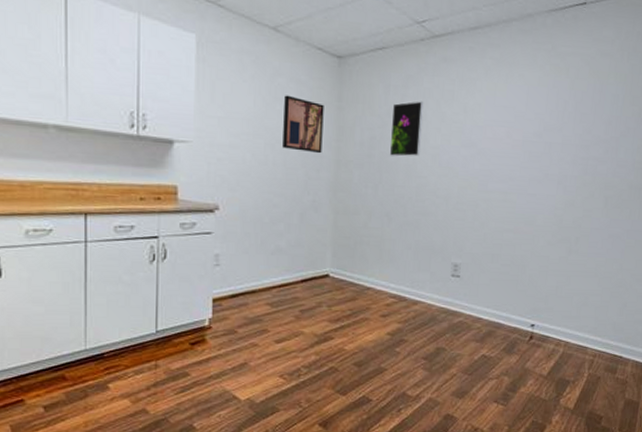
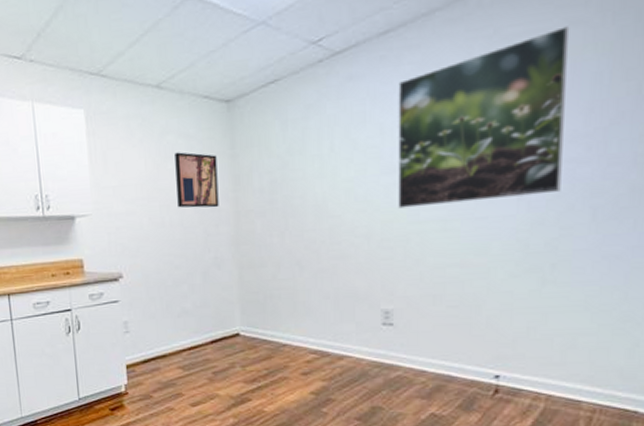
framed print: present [389,101,424,157] -> none [293,131,330,198]
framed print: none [472,55,601,182] -> present [398,26,570,209]

